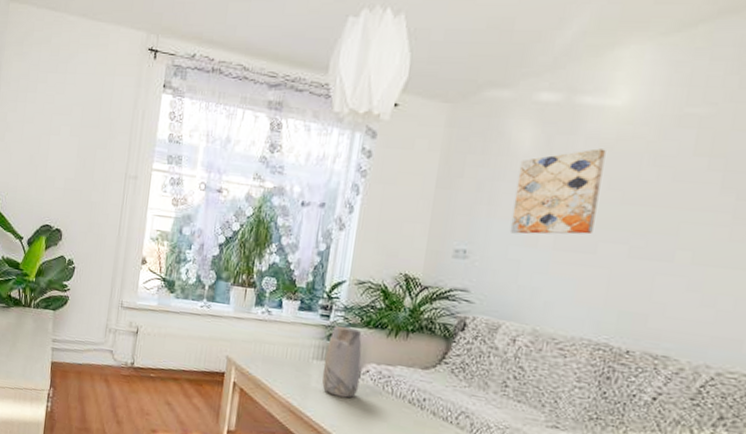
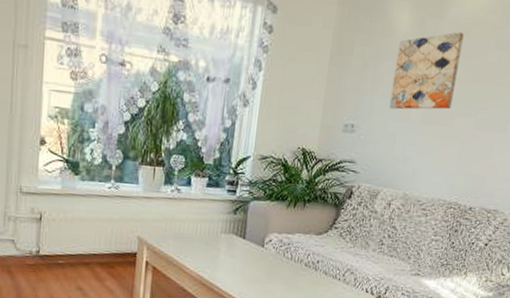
vase: present [321,326,362,398] -> none [229,200,265,267]

